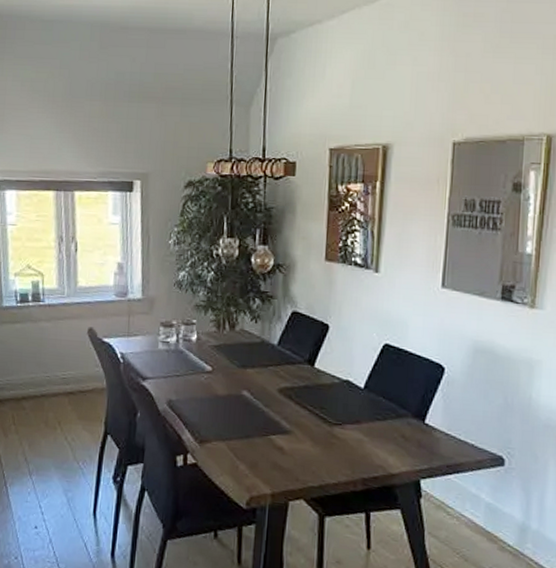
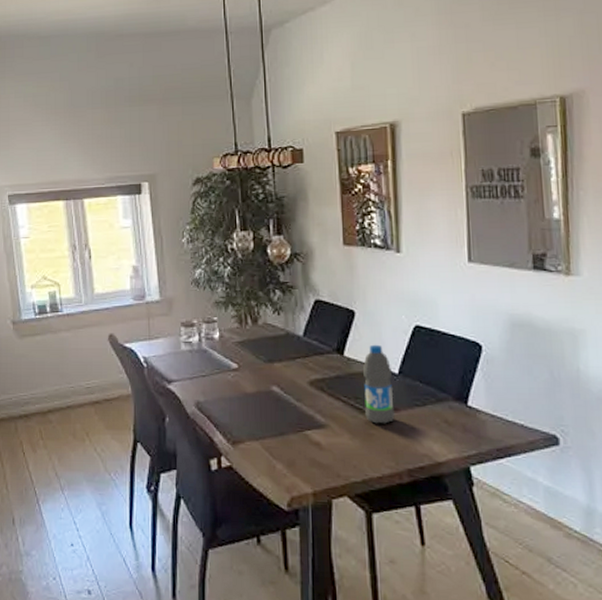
water bottle: none [328,358,358,435] -> present [363,344,395,424]

